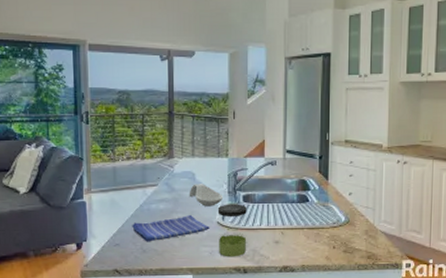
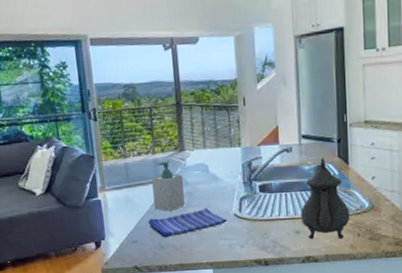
soap bottle: none [139,166,170,216] -> present [151,160,185,211]
spoon rest: present [189,184,224,206] -> none [203,175,239,199]
jar: present [217,204,247,257] -> none [233,194,267,250]
teapot: none [280,172,327,250] -> present [300,157,350,239]

